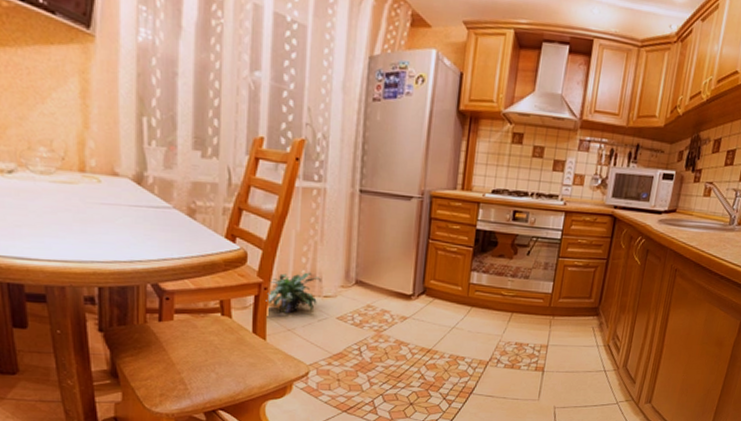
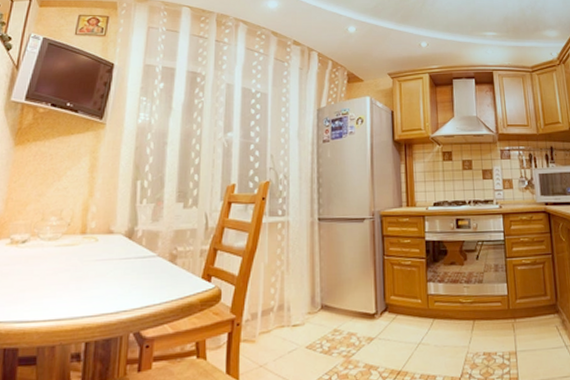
potted plant: present [266,272,321,314] -> none [238,302,289,349]

